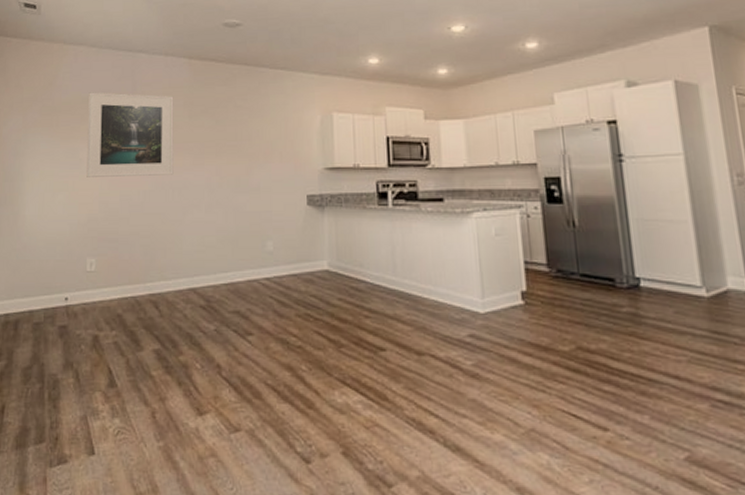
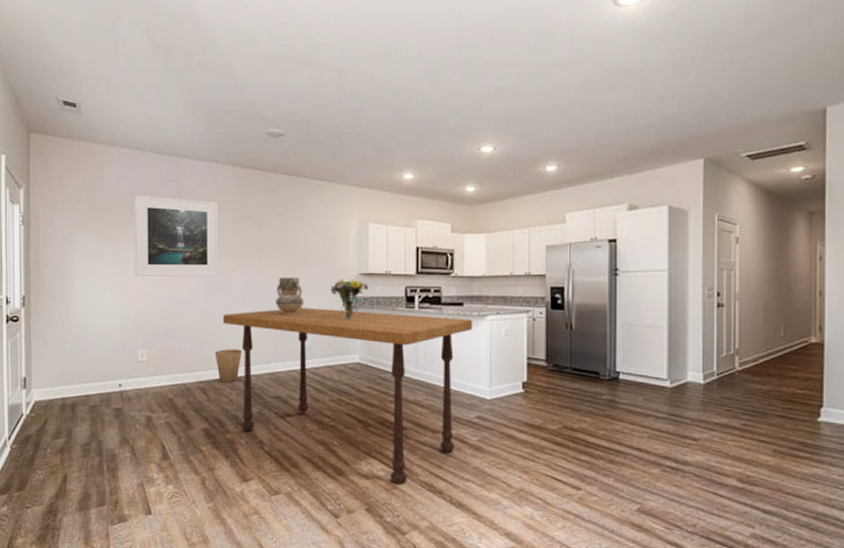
trash can: none [168,256,198,295] -> present [214,349,242,383]
dining table: none [177,208,457,422] -> present [223,308,473,485]
ceramic jug: none [234,174,265,216] -> present [276,277,304,314]
bouquet: none [293,174,336,221] -> present [330,279,369,320]

